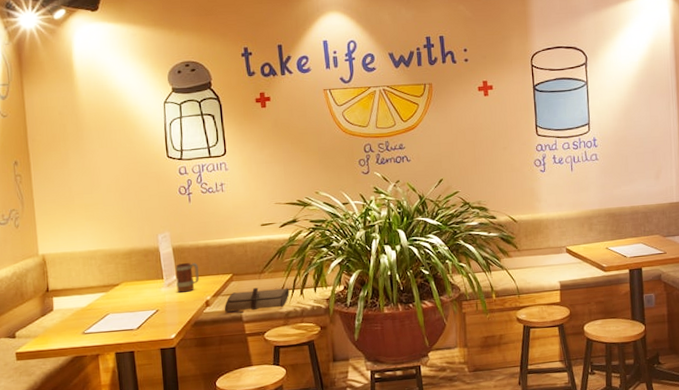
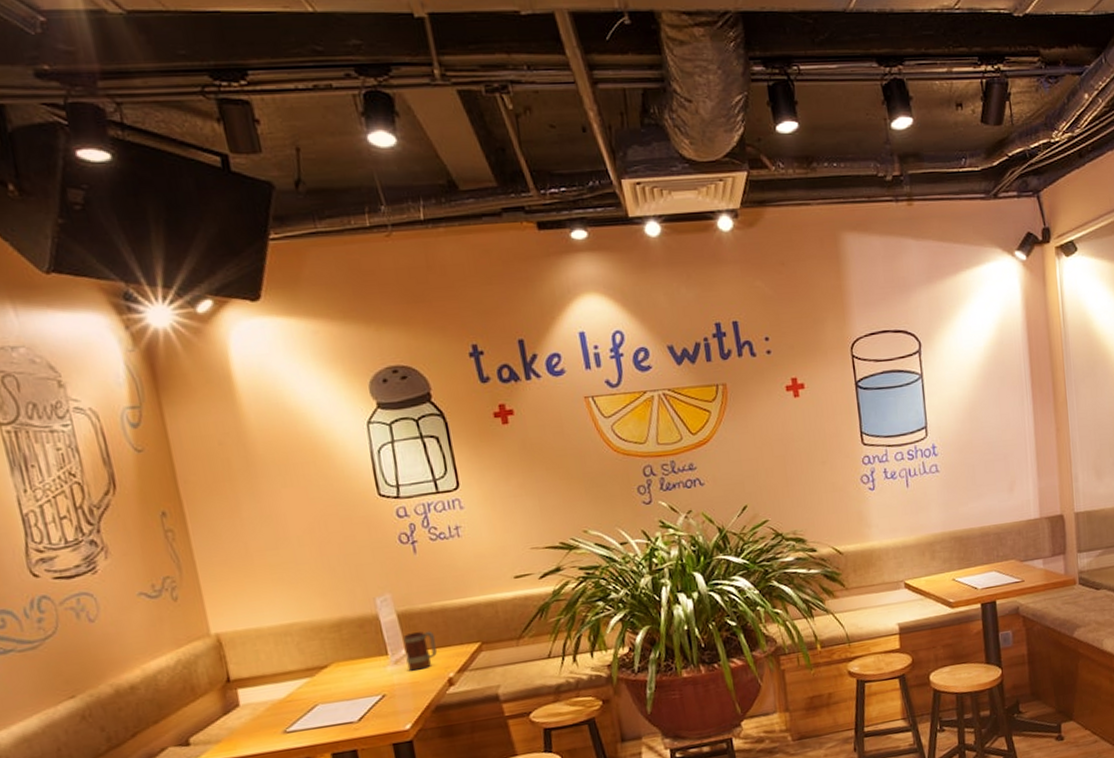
tool roll: present [224,287,289,312] -> none [473,655,559,691]

